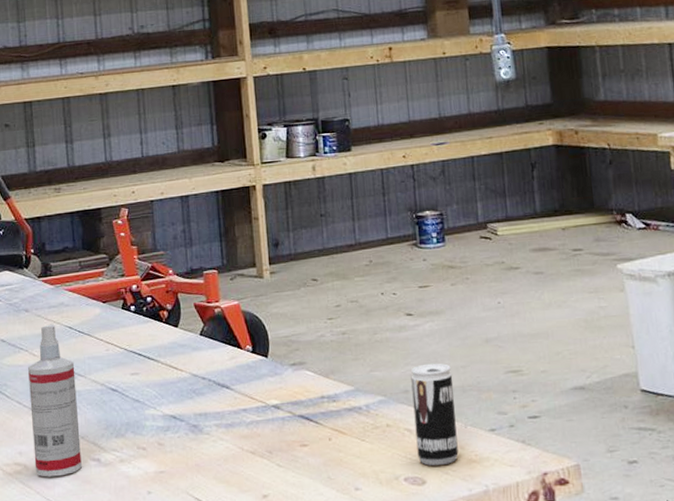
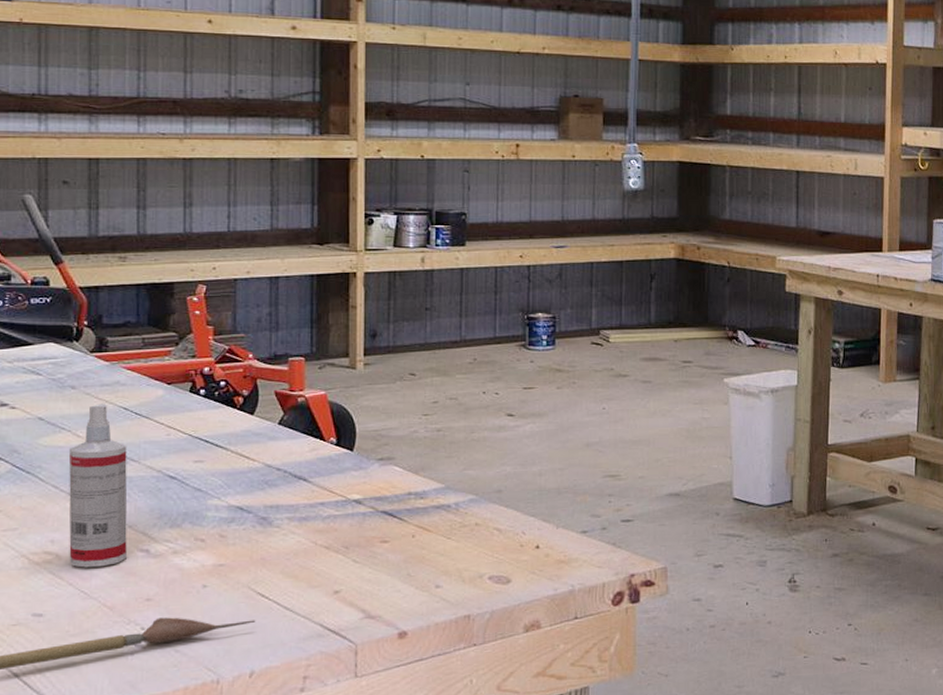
beverage can: present [411,363,459,466] -> none [505,464,549,565]

